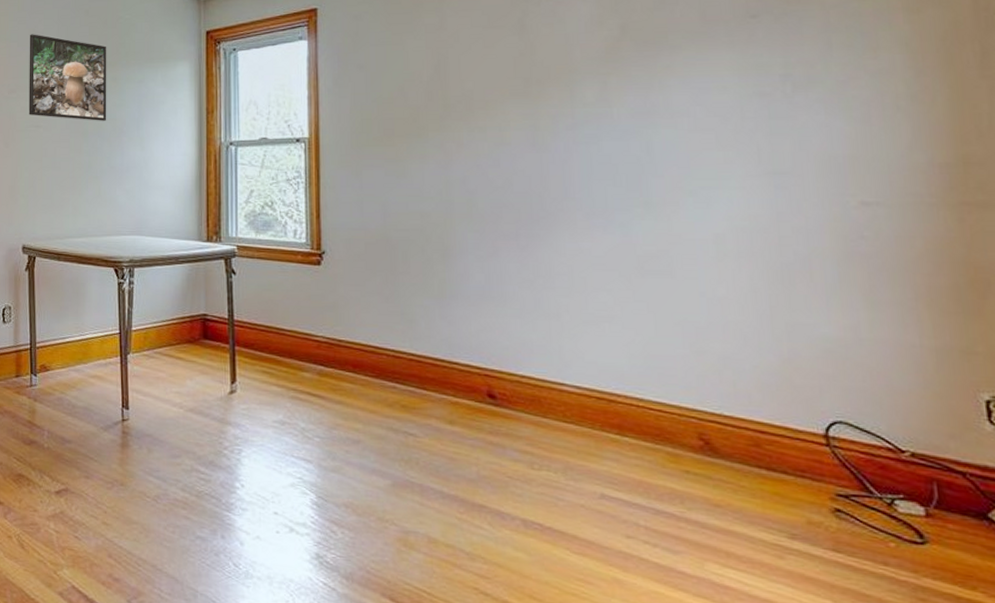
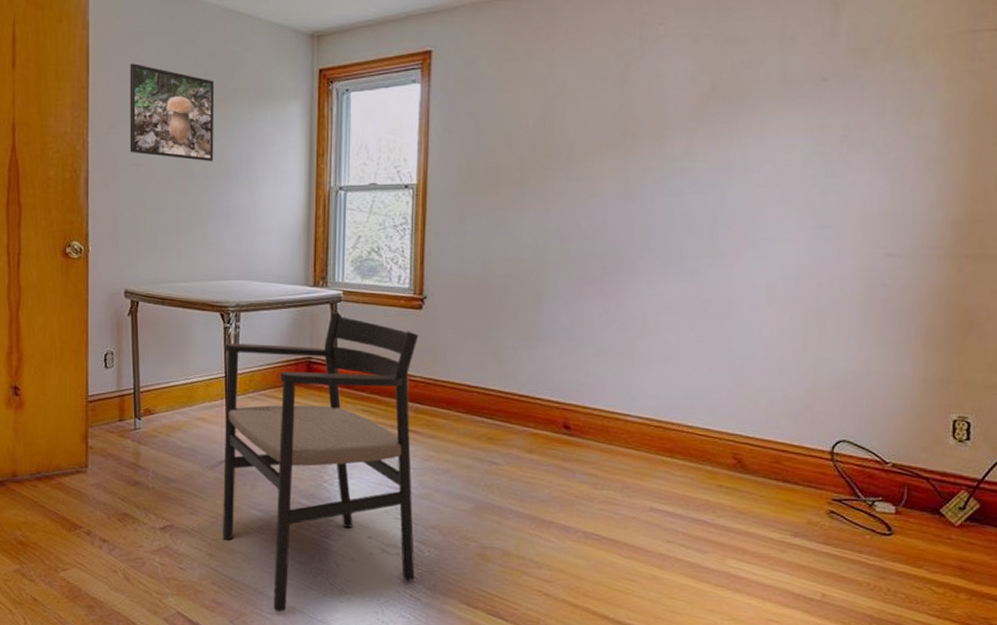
chair: none [119,268,328,594] -> present [223,313,419,612]

